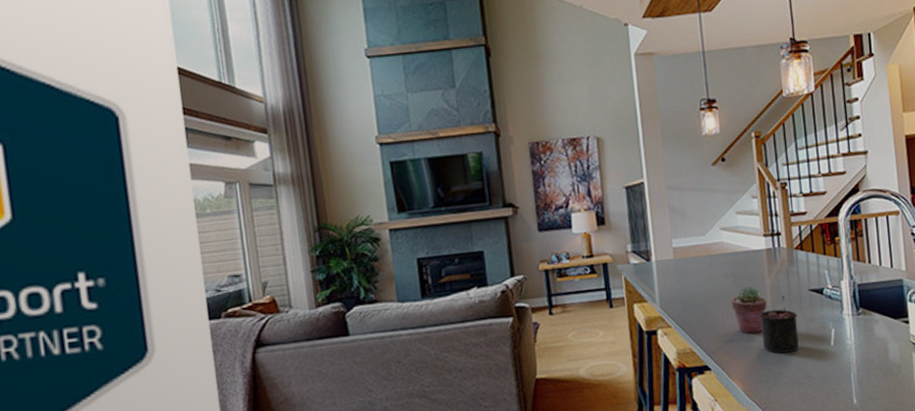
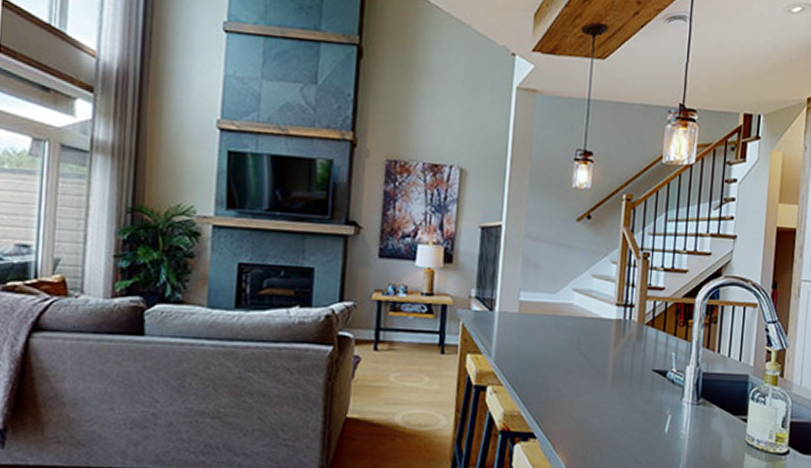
potted succulent: present [731,286,767,334] -> none [569,356,607,407]
candle: present [759,296,799,354] -> none [595,372,637,433]

